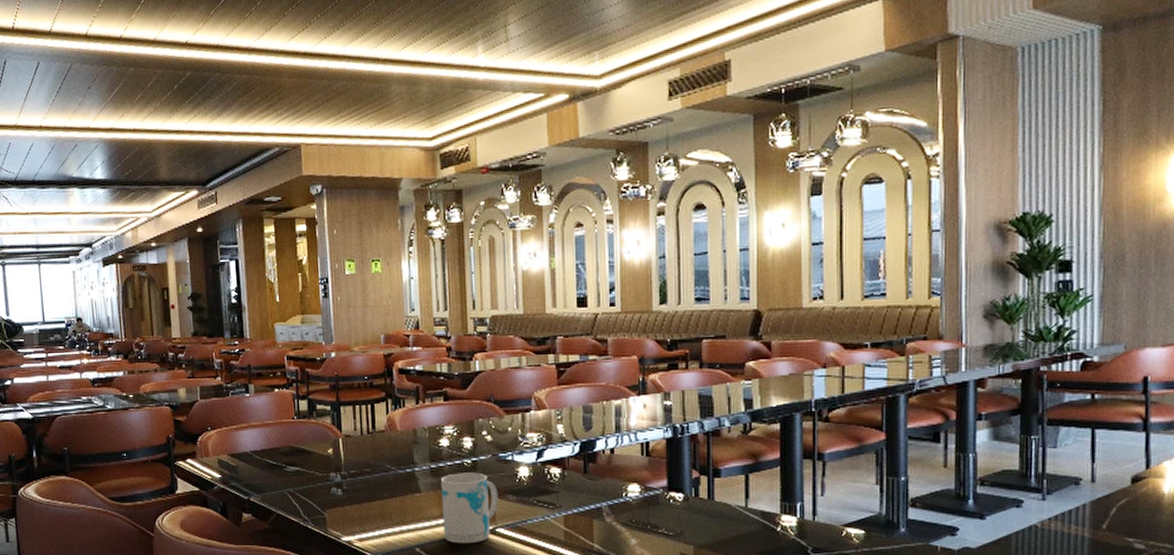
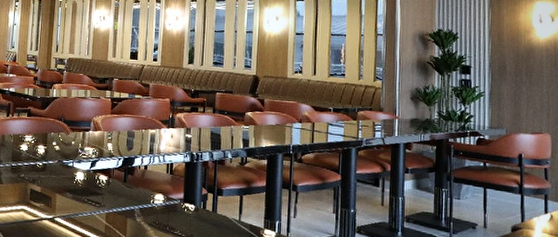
mug: present [441,472,499,544] -> none [15,172,60,228]

